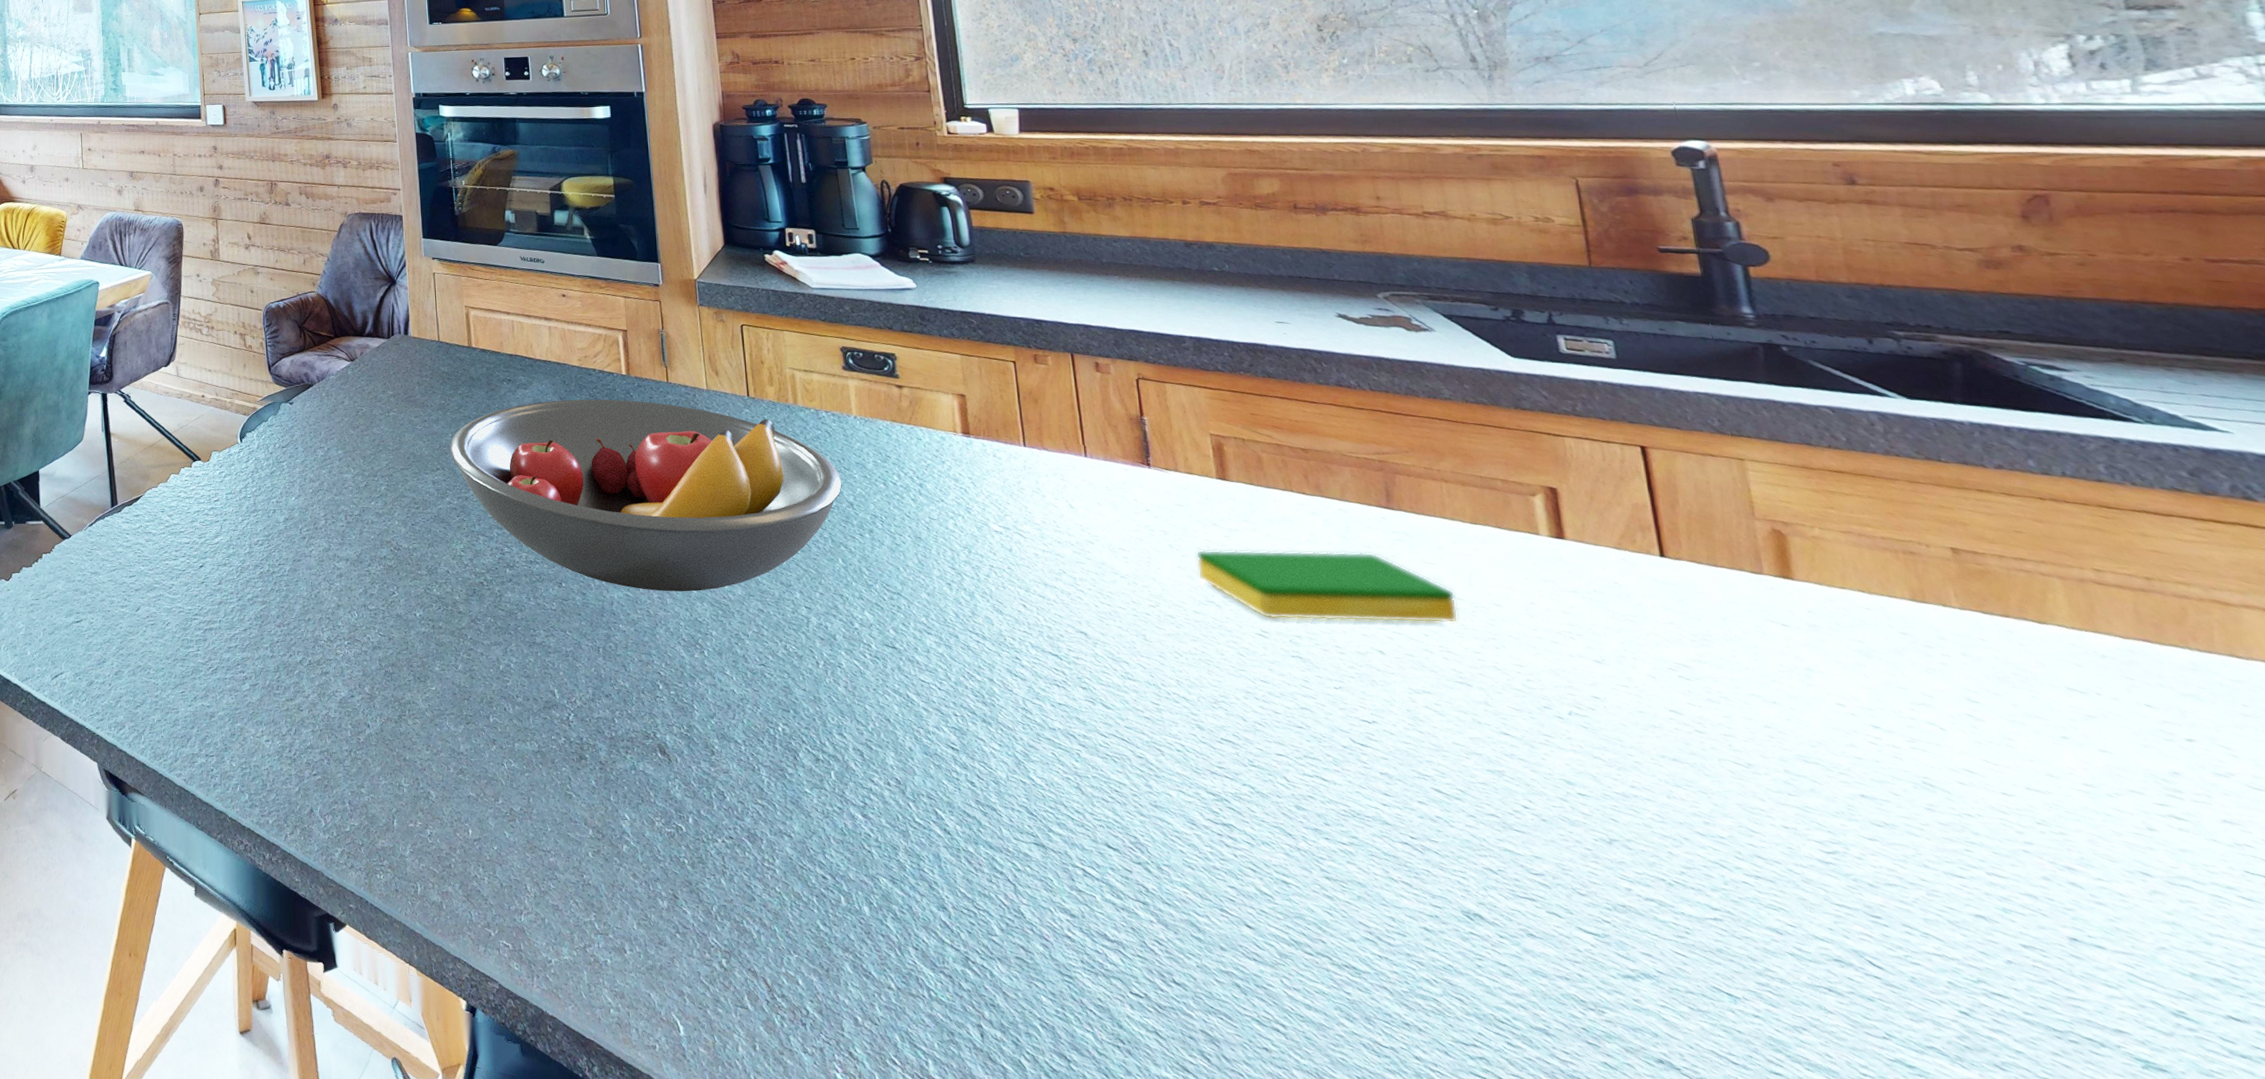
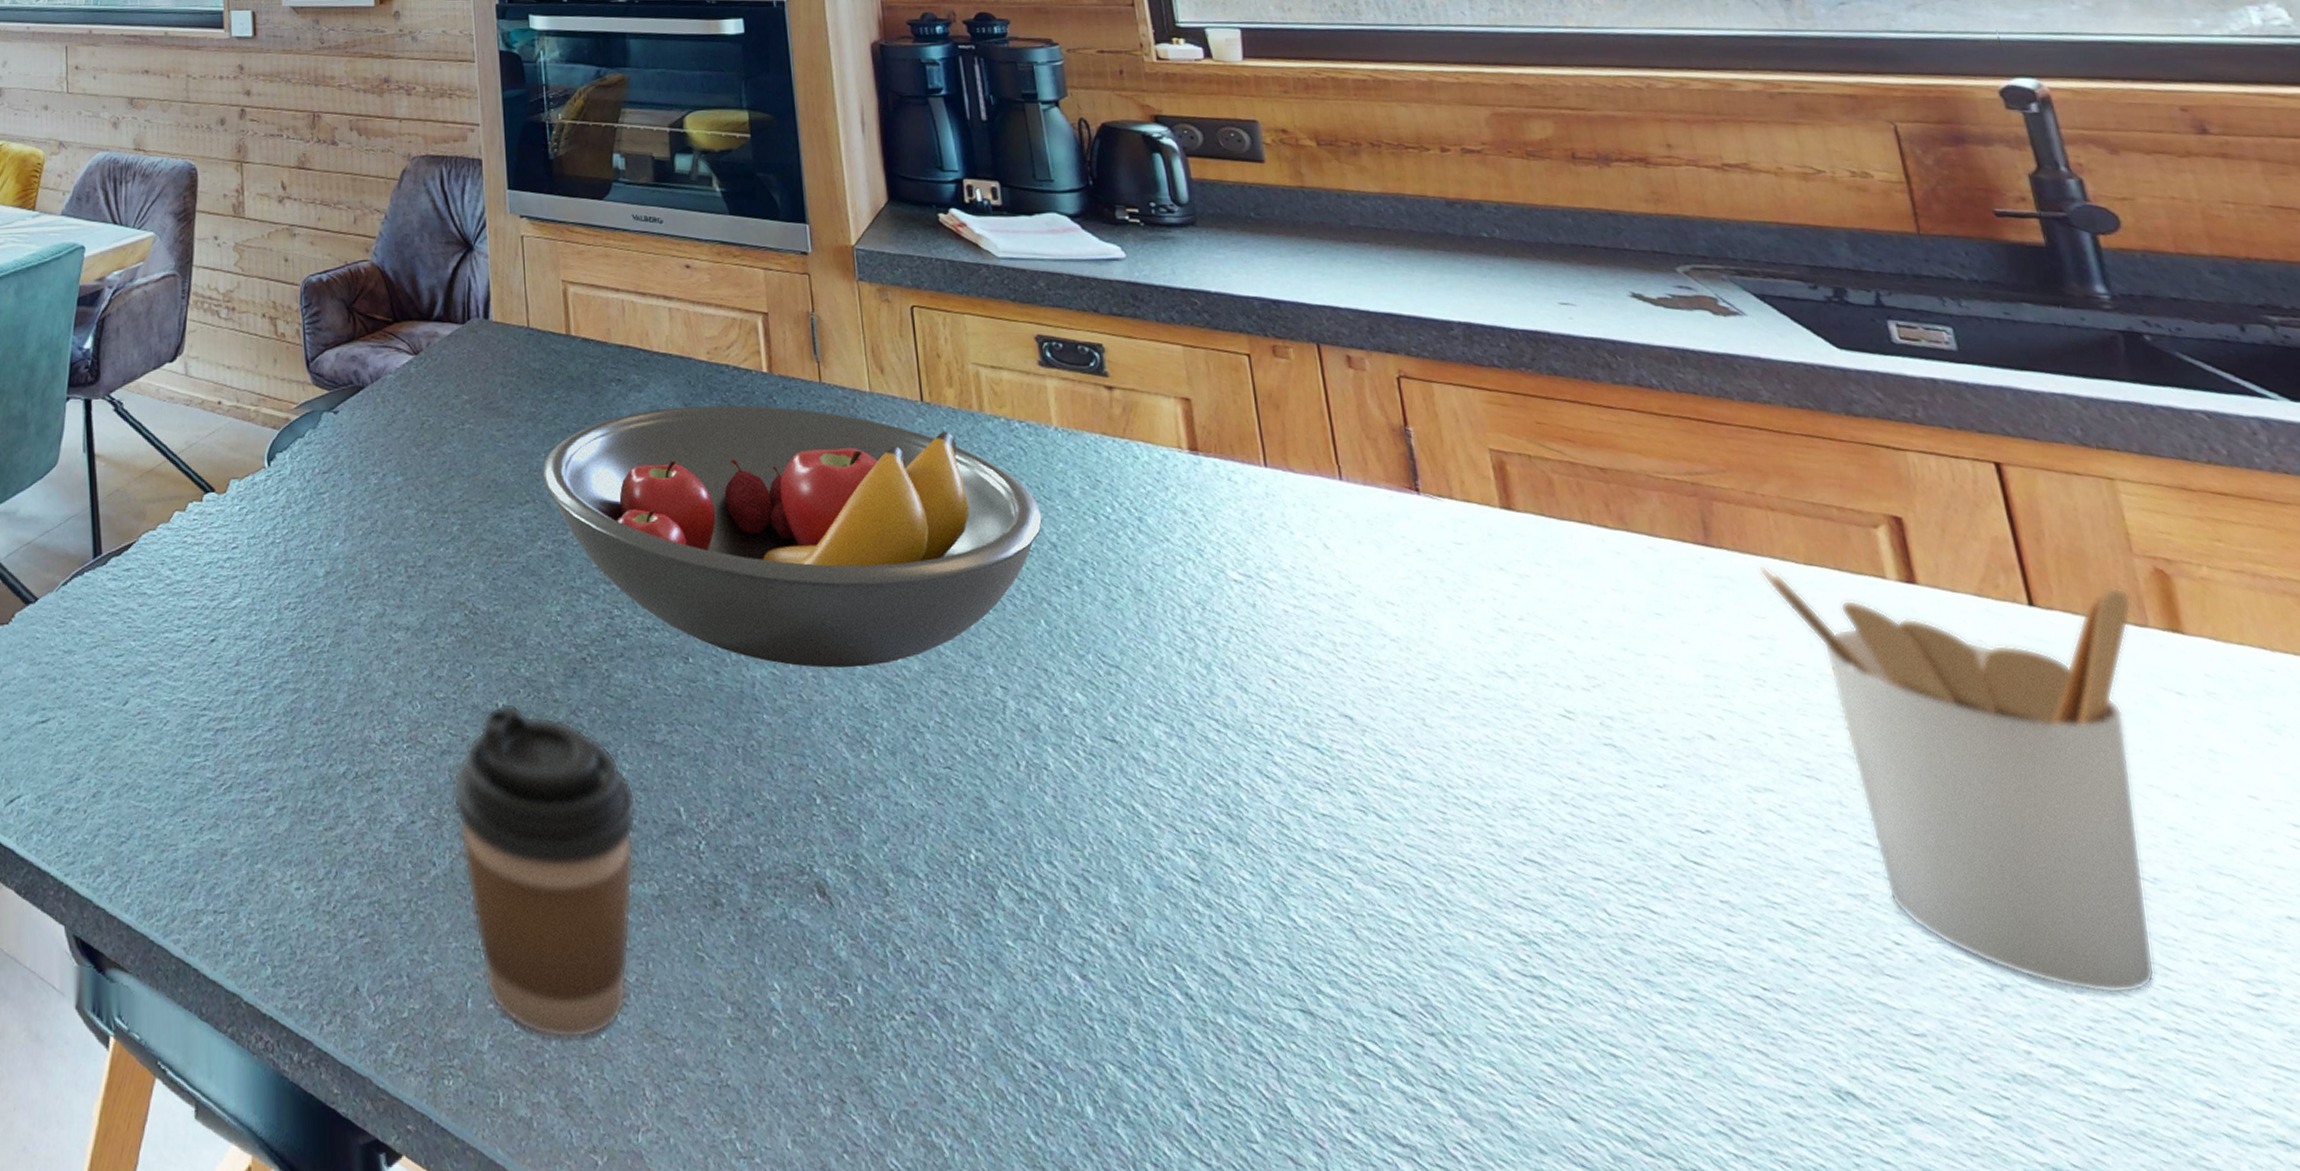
coffee cup: none [381,613,522,850] -> present [452,702,637,1040]
dish sponge: present [1195,549,1458,624] -> none [1480,602,1800,698]
utensil holder: none [1431,524,1750,849] -> present [1759,566,2155,995]

